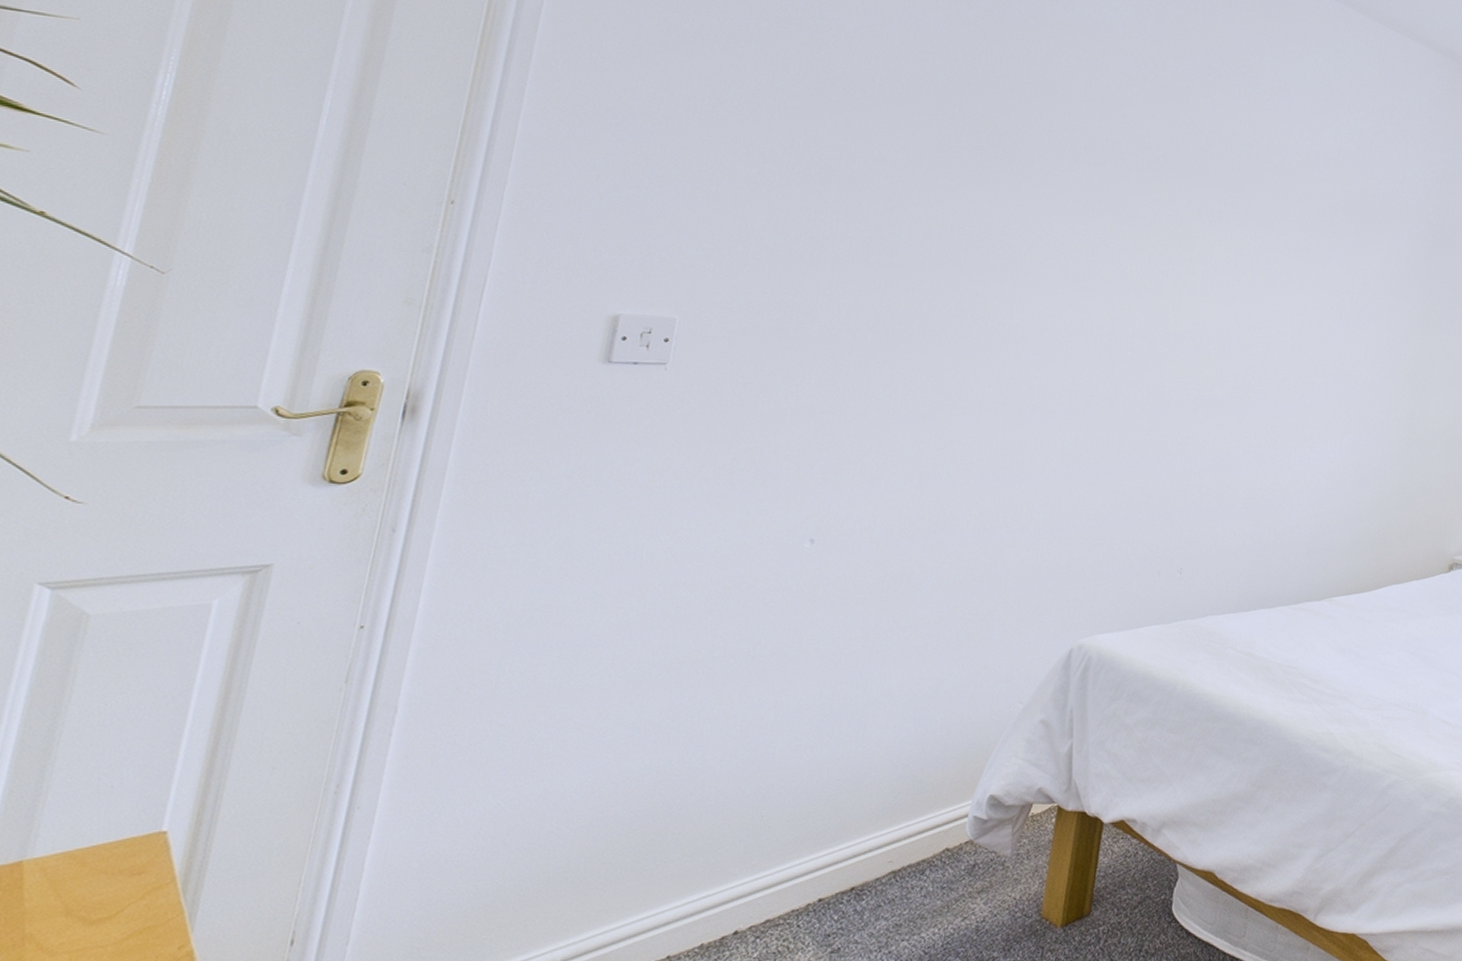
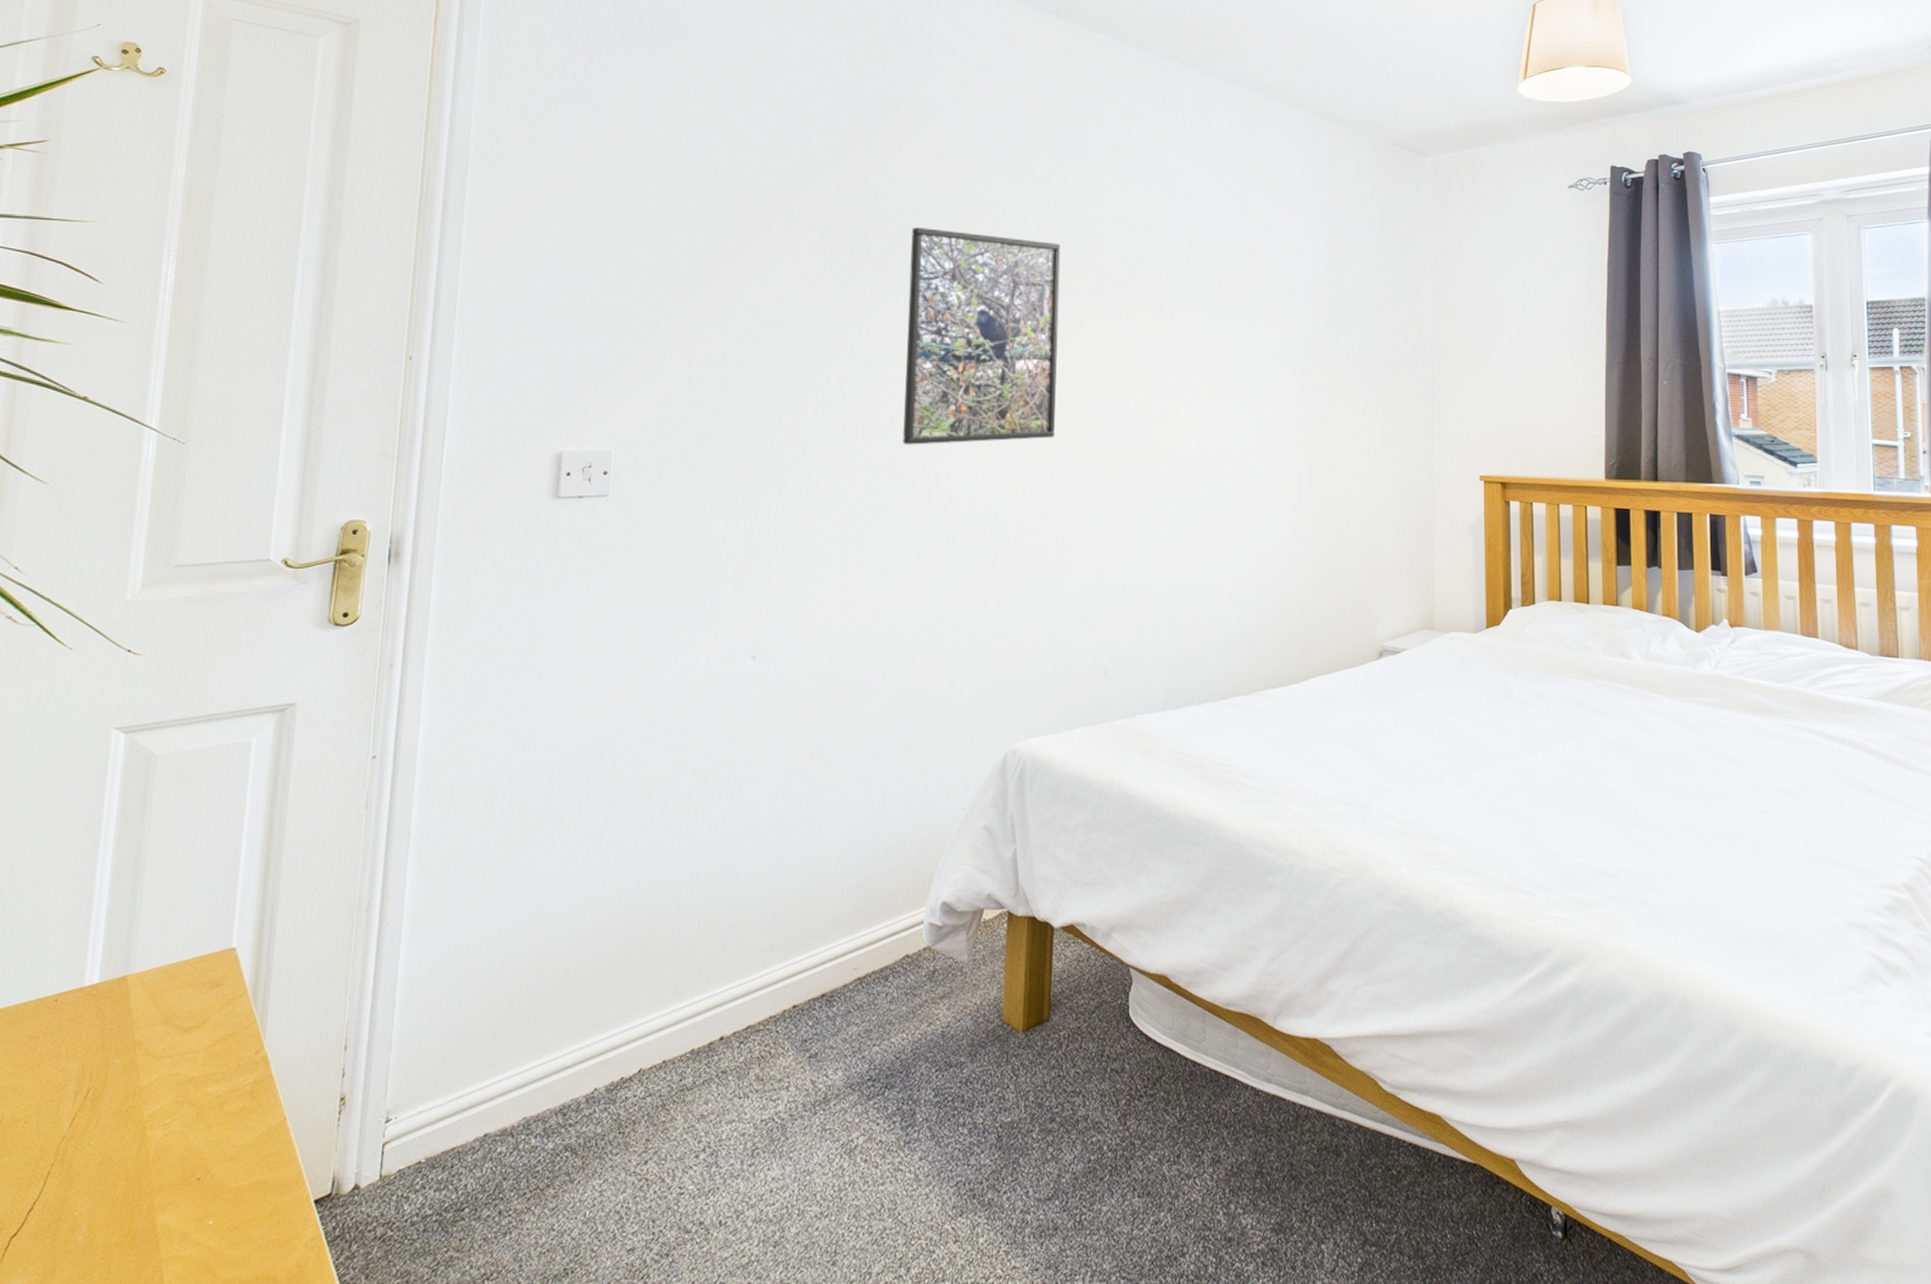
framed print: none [995,119,1178,339] -> present [903,228,1061,445]

